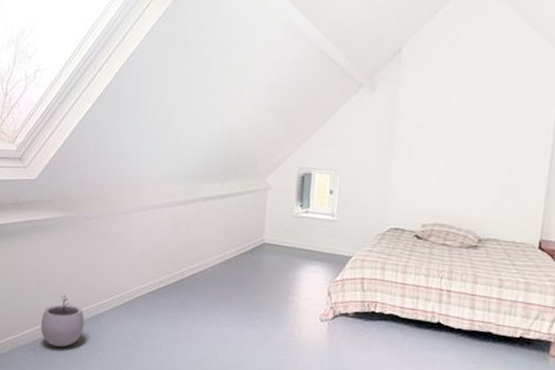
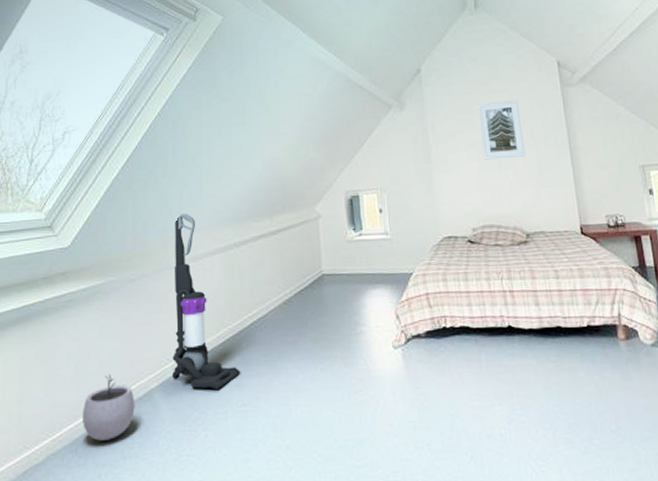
vacuum cleaner: none [117,165,177,325] -> present [172,214,241,389]
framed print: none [451,96,505,160] -> present [477,100,525,160]

